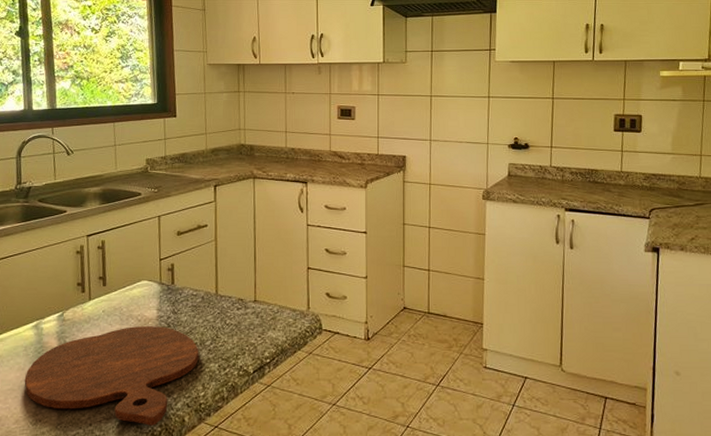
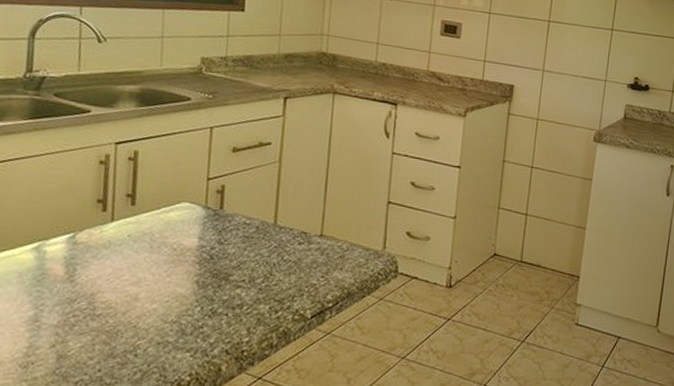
cutting board: present [24,326,199,426] -> none [14,256,247,374]

